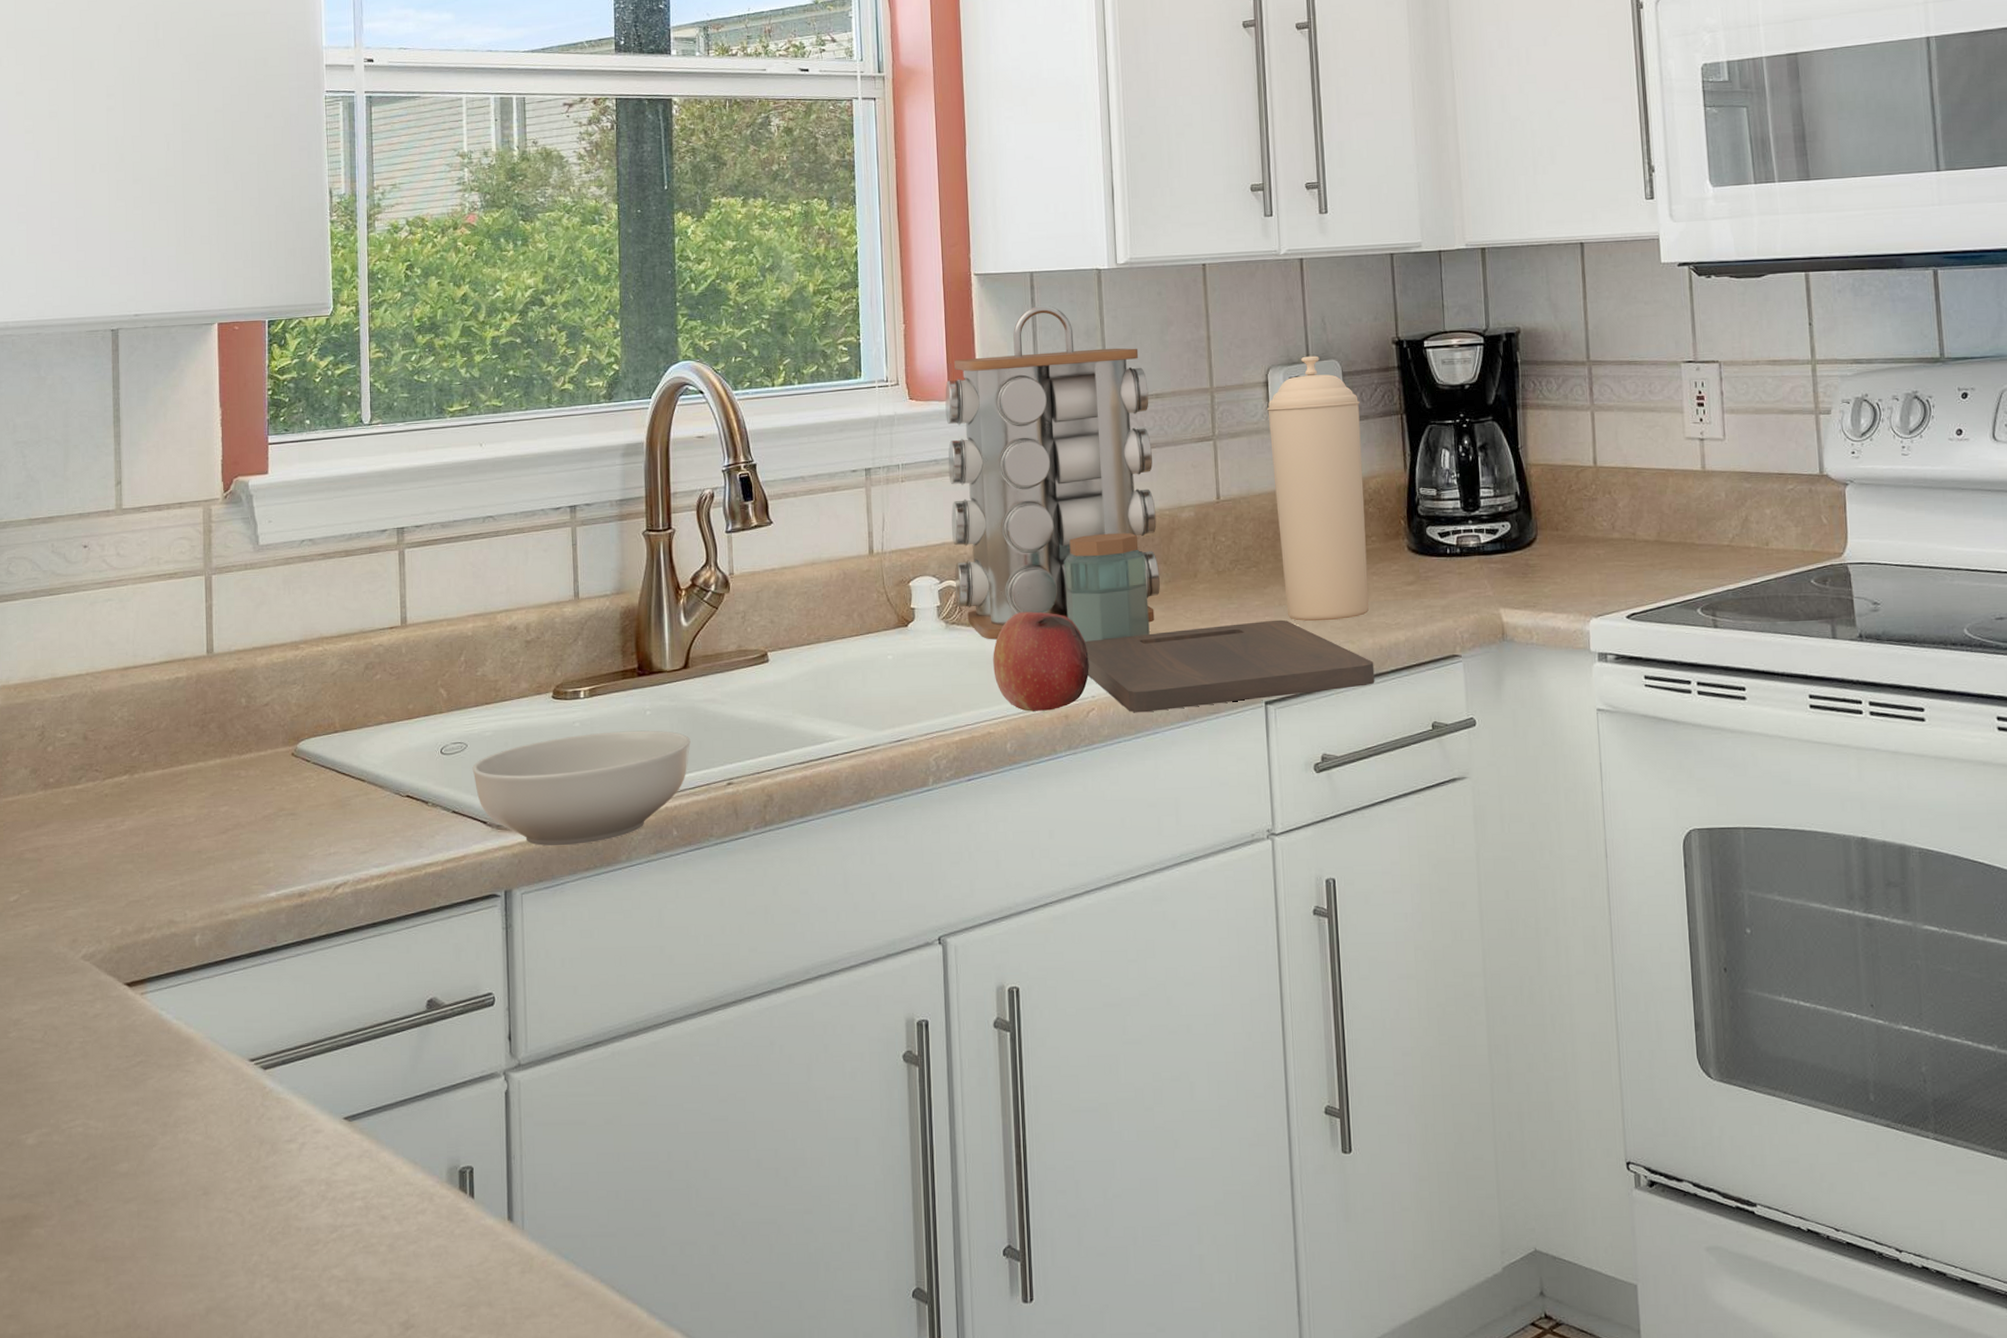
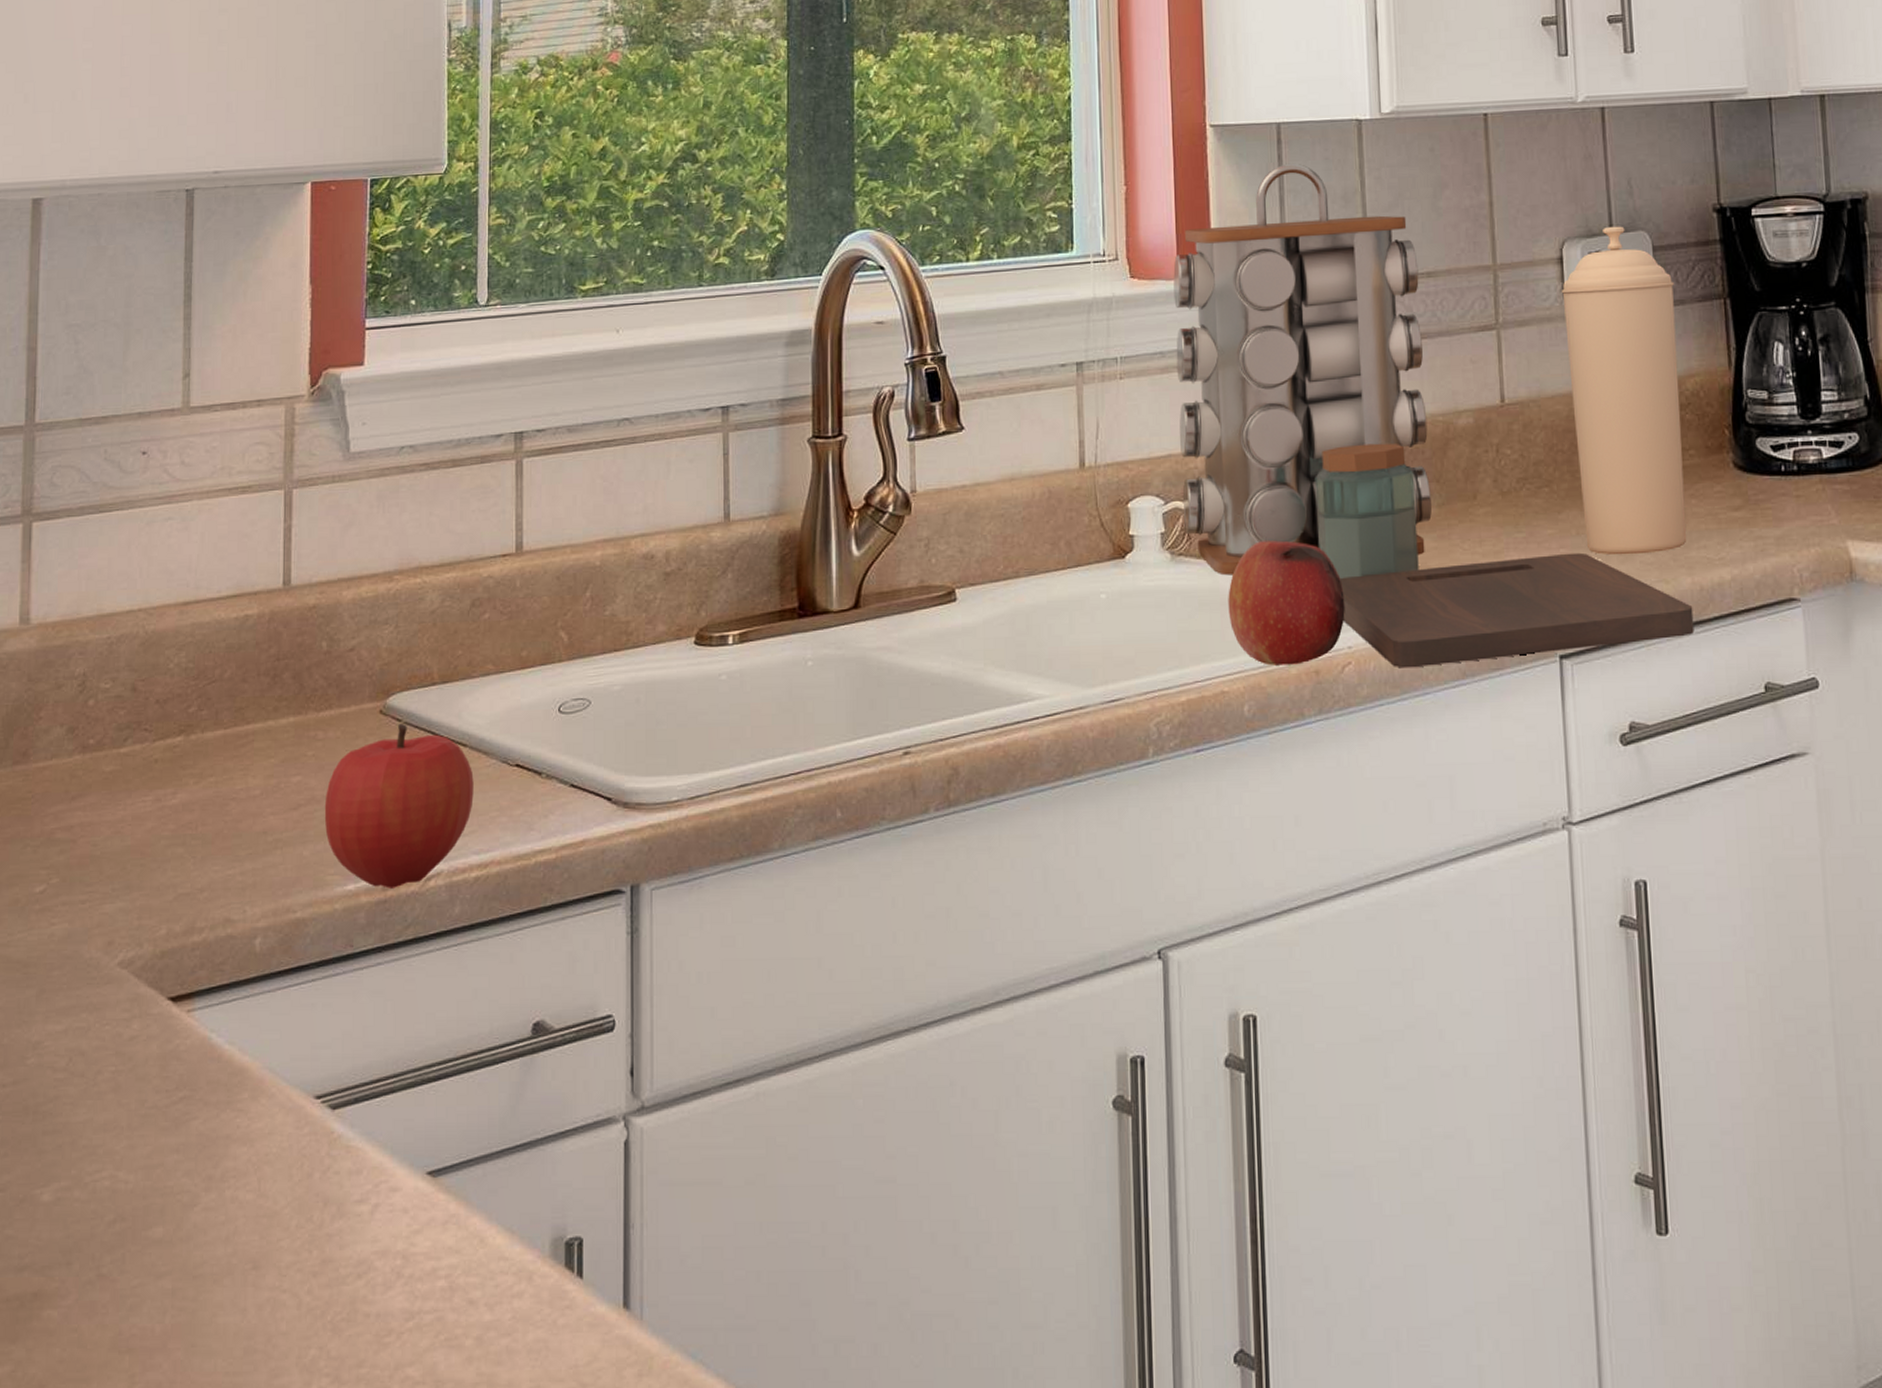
fruit: none [248,763,372,895] -> present [324,723,474,889]
bowl: present [472,730,691,846] -> none [596,685,860,830]

